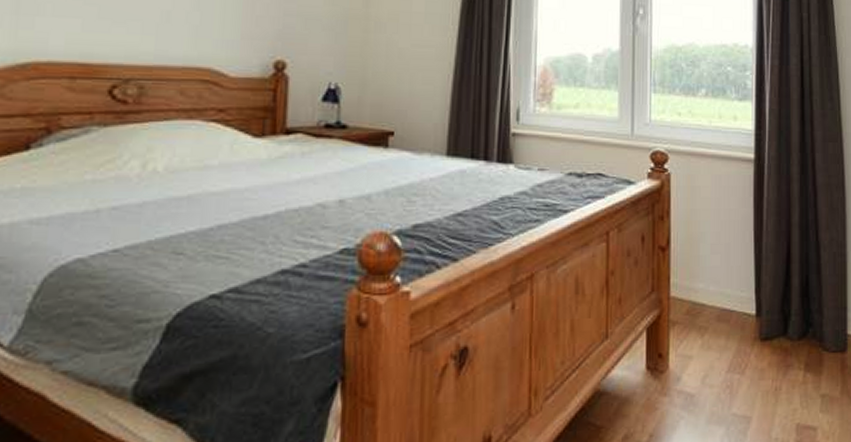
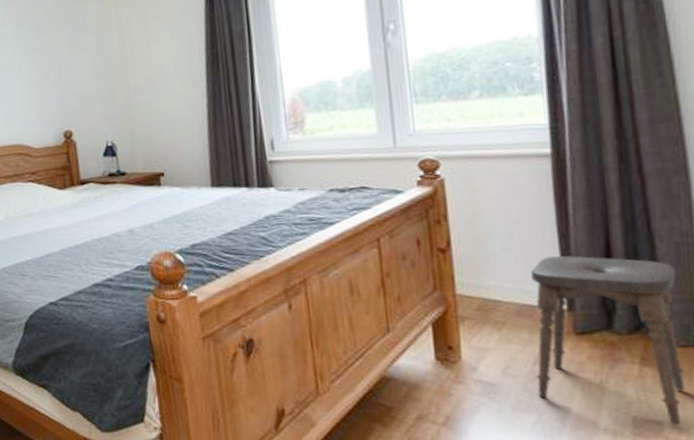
stool: none [728,260,834,431] -> present [531,255,686,425]

